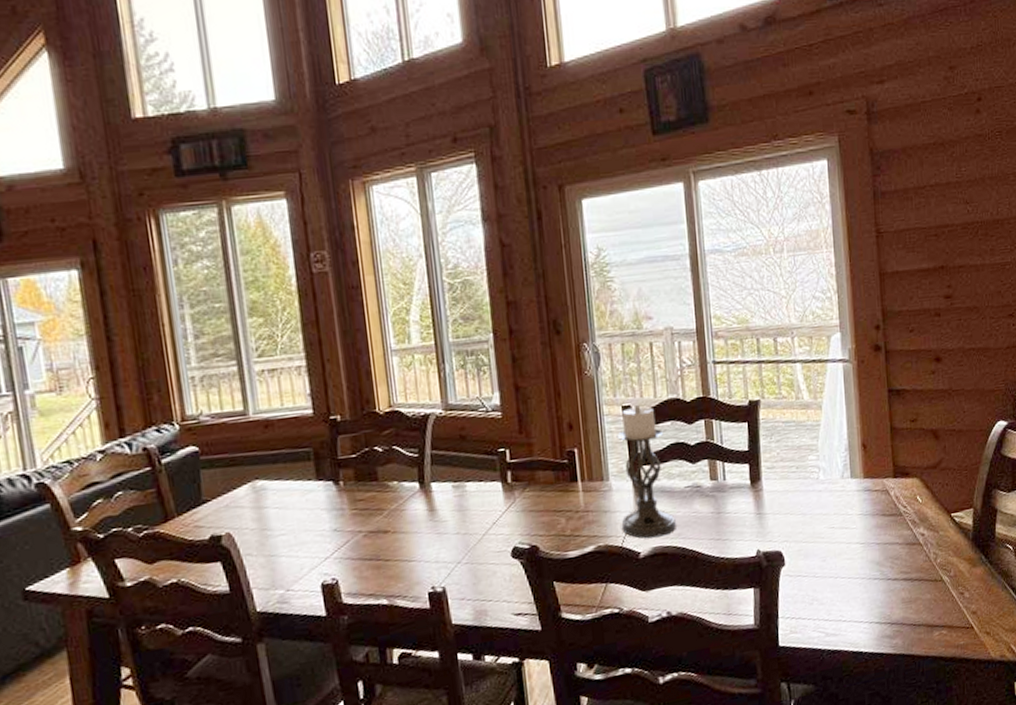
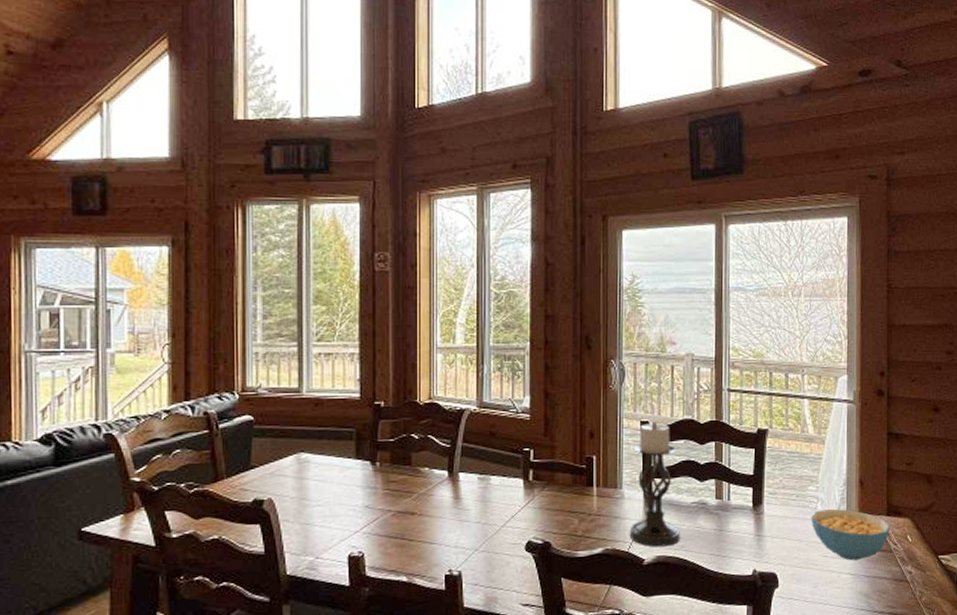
cereal bowl: none [813,475,899,530] -> present [811,508,891,561]

